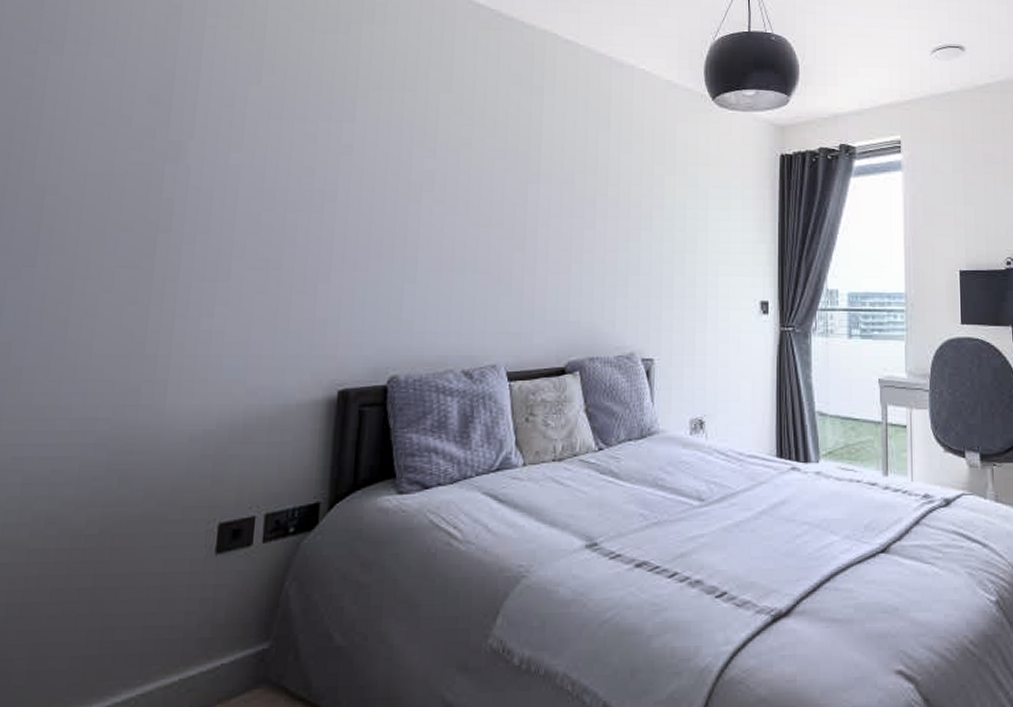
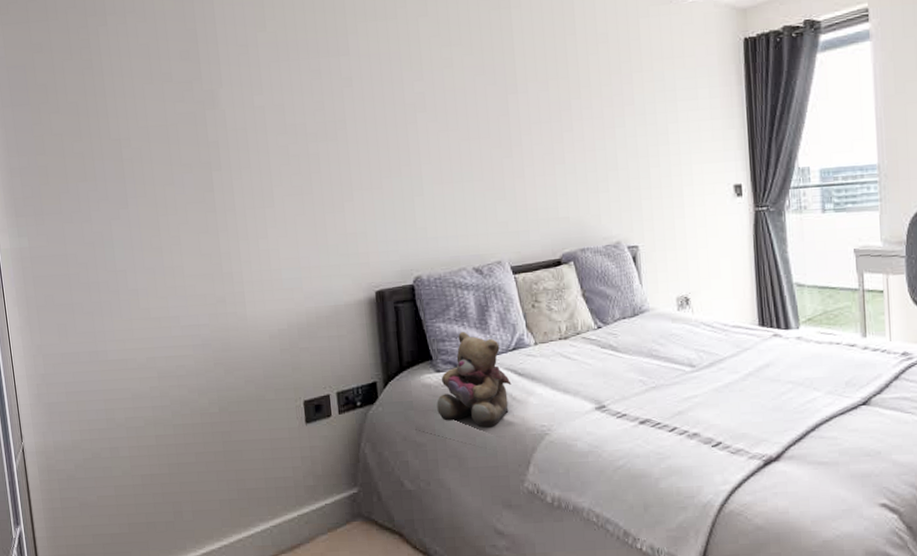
teddy bear: none [392,446,489,566] -> present [437,332,512,428]

